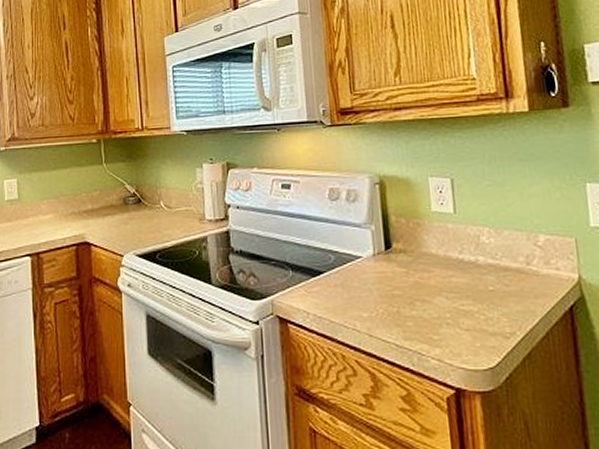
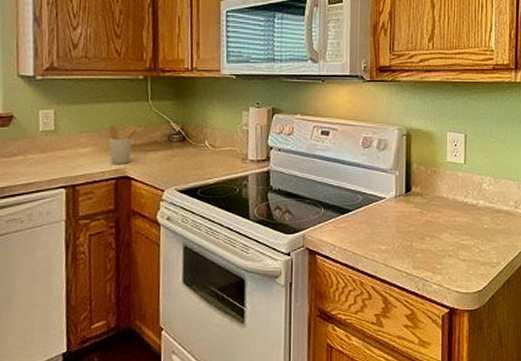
utensil holder: none [66,189,94,230] -> present [108,125,138,164]

